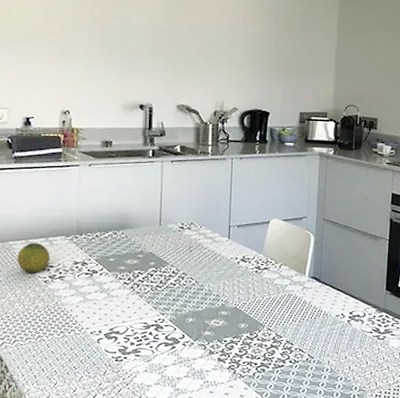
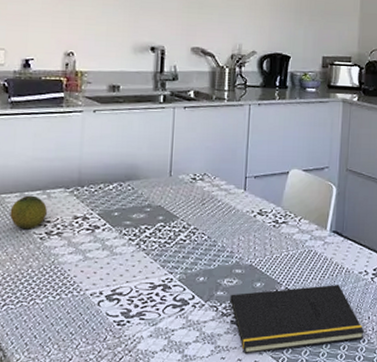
notepad: none [213,326,342,389] -> present [225,285,364,354]

